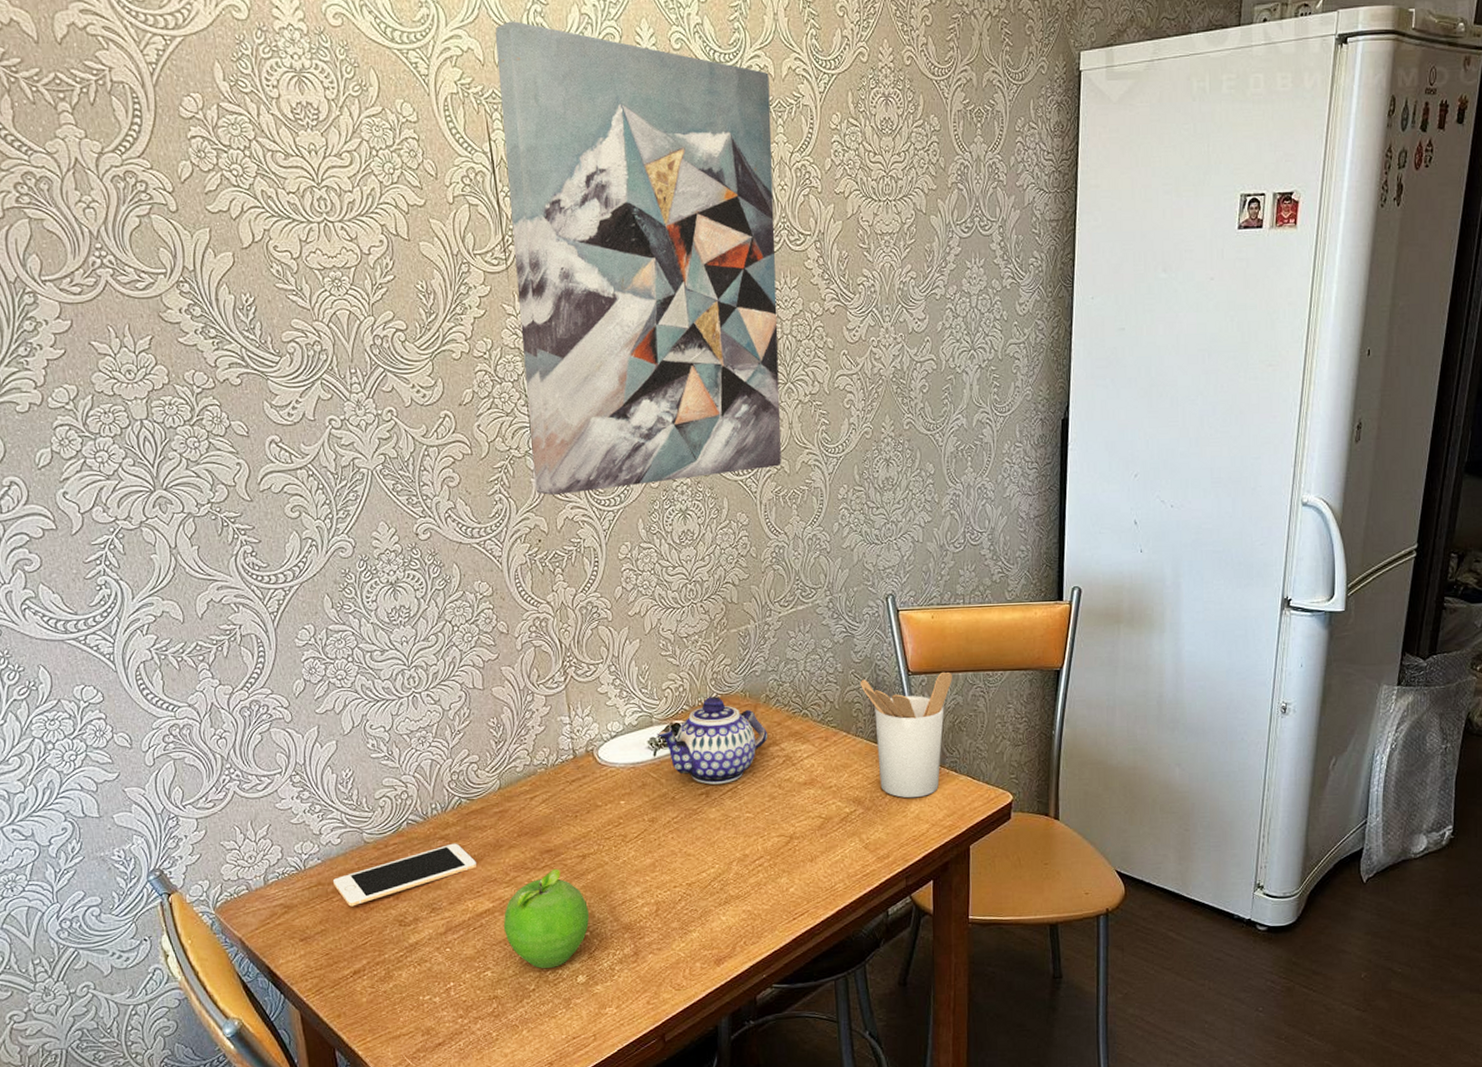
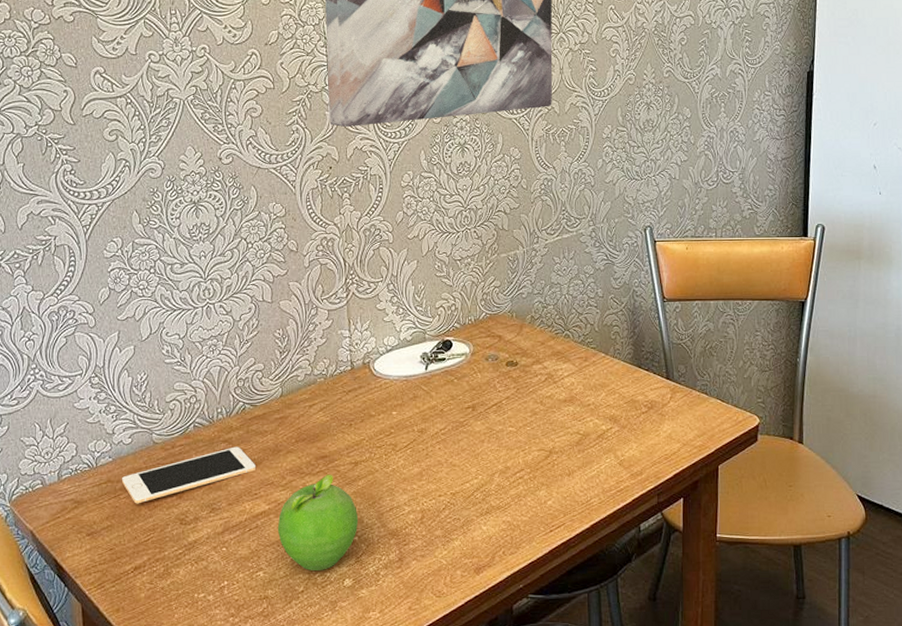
teapot: present [657,696,768,785] -> none [429,316,532,399]
utensil holder: present [860,671,952,798] -> none [619,299,704,418]

